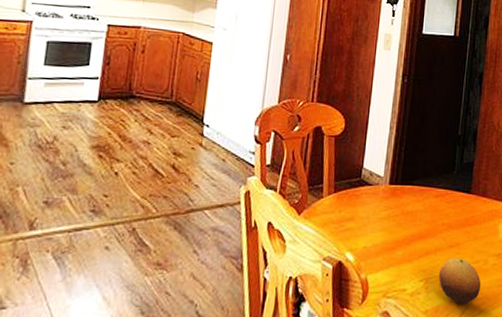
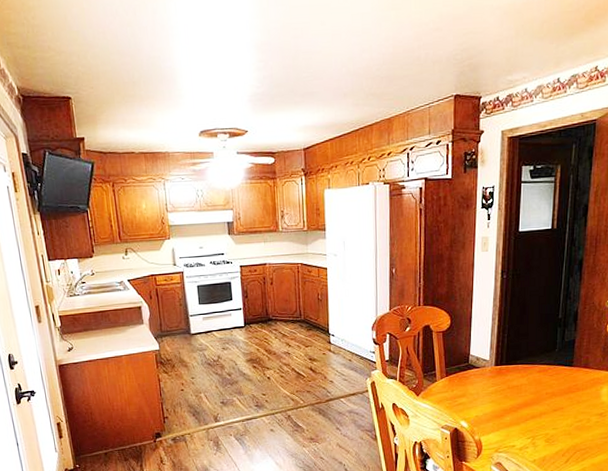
fruit: present [439,258,481,304] -> none [545,419,585,454]

